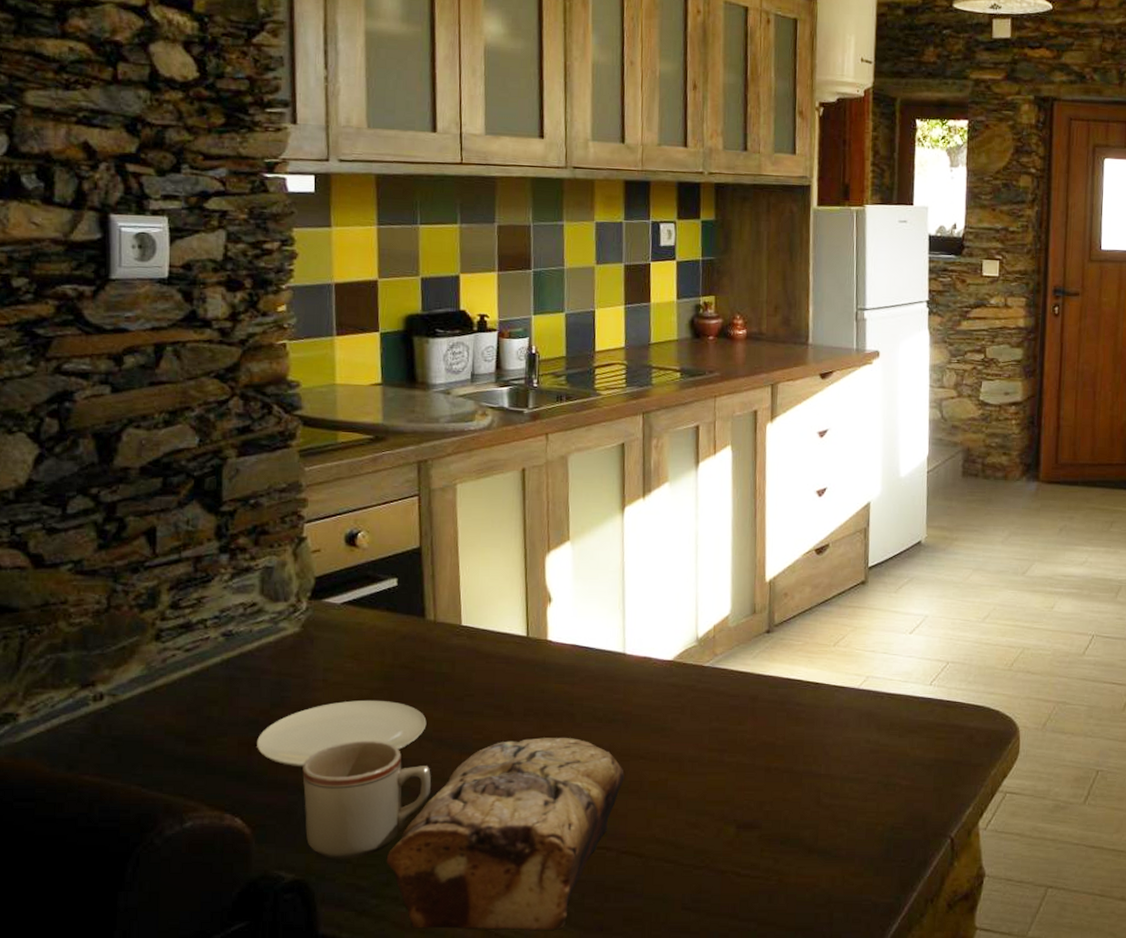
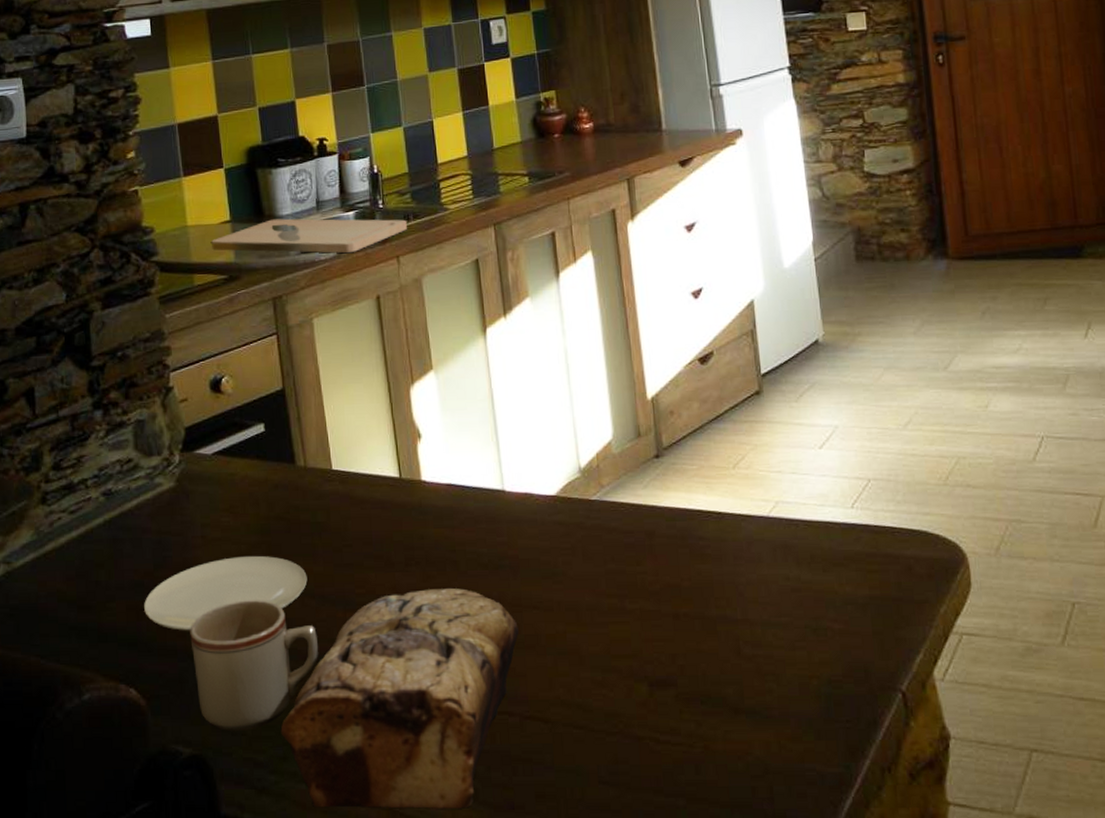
cutting board: none [360,386,559,426] -> present [211,218,407,254]

